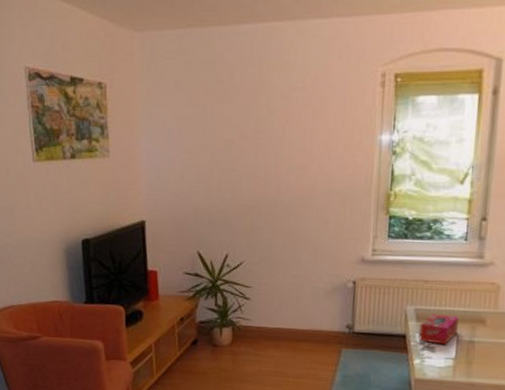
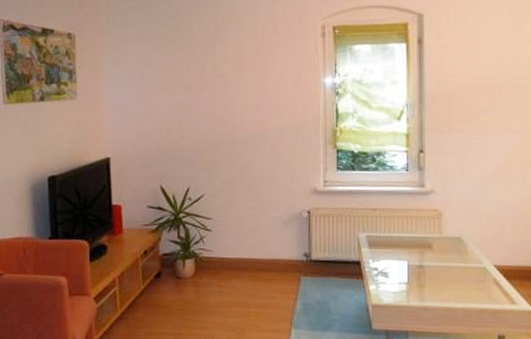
tissue box: present [418,314,459,345] -> none [372,240,407,270]

